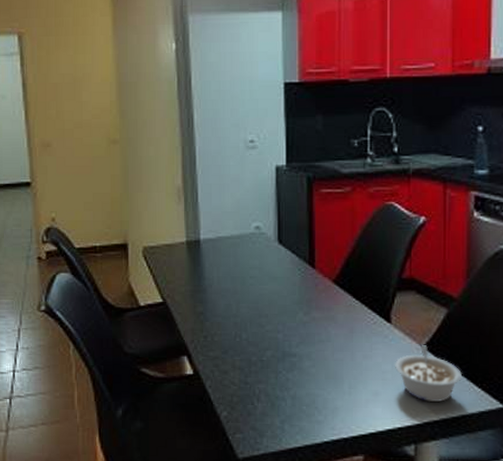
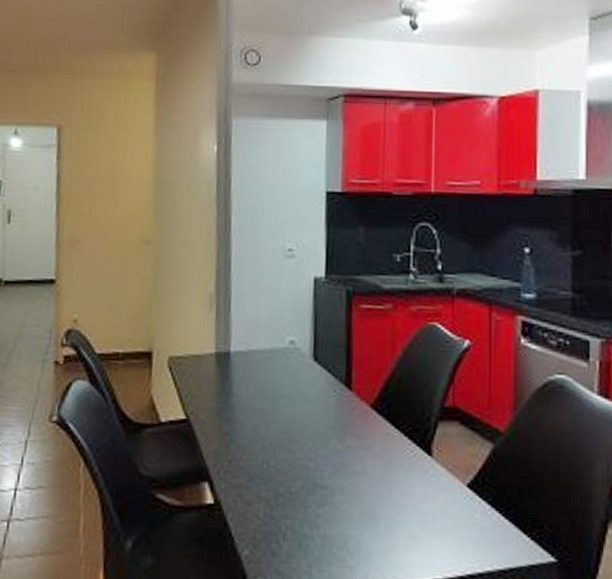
legume: present [394,345,462,402] -> none [435,484,509,551]

